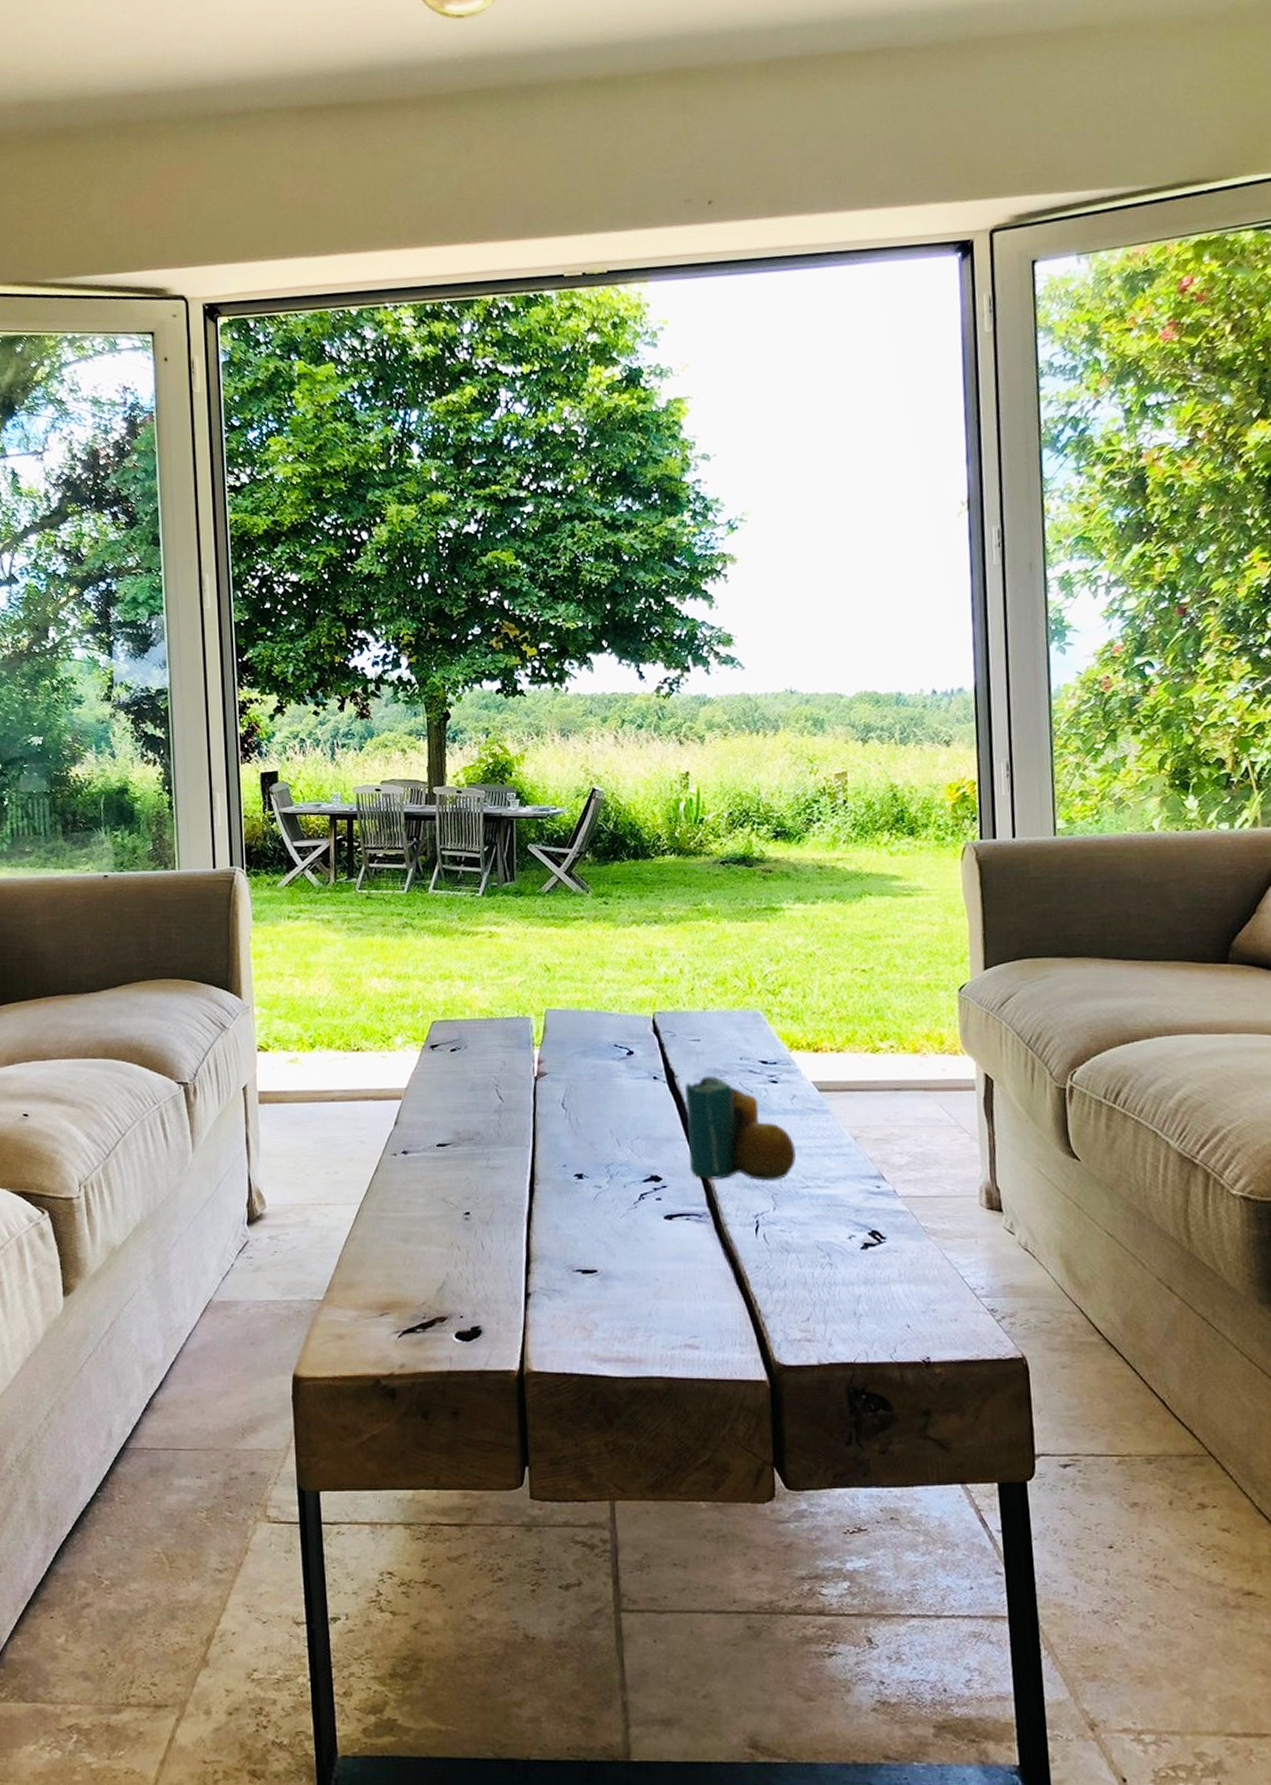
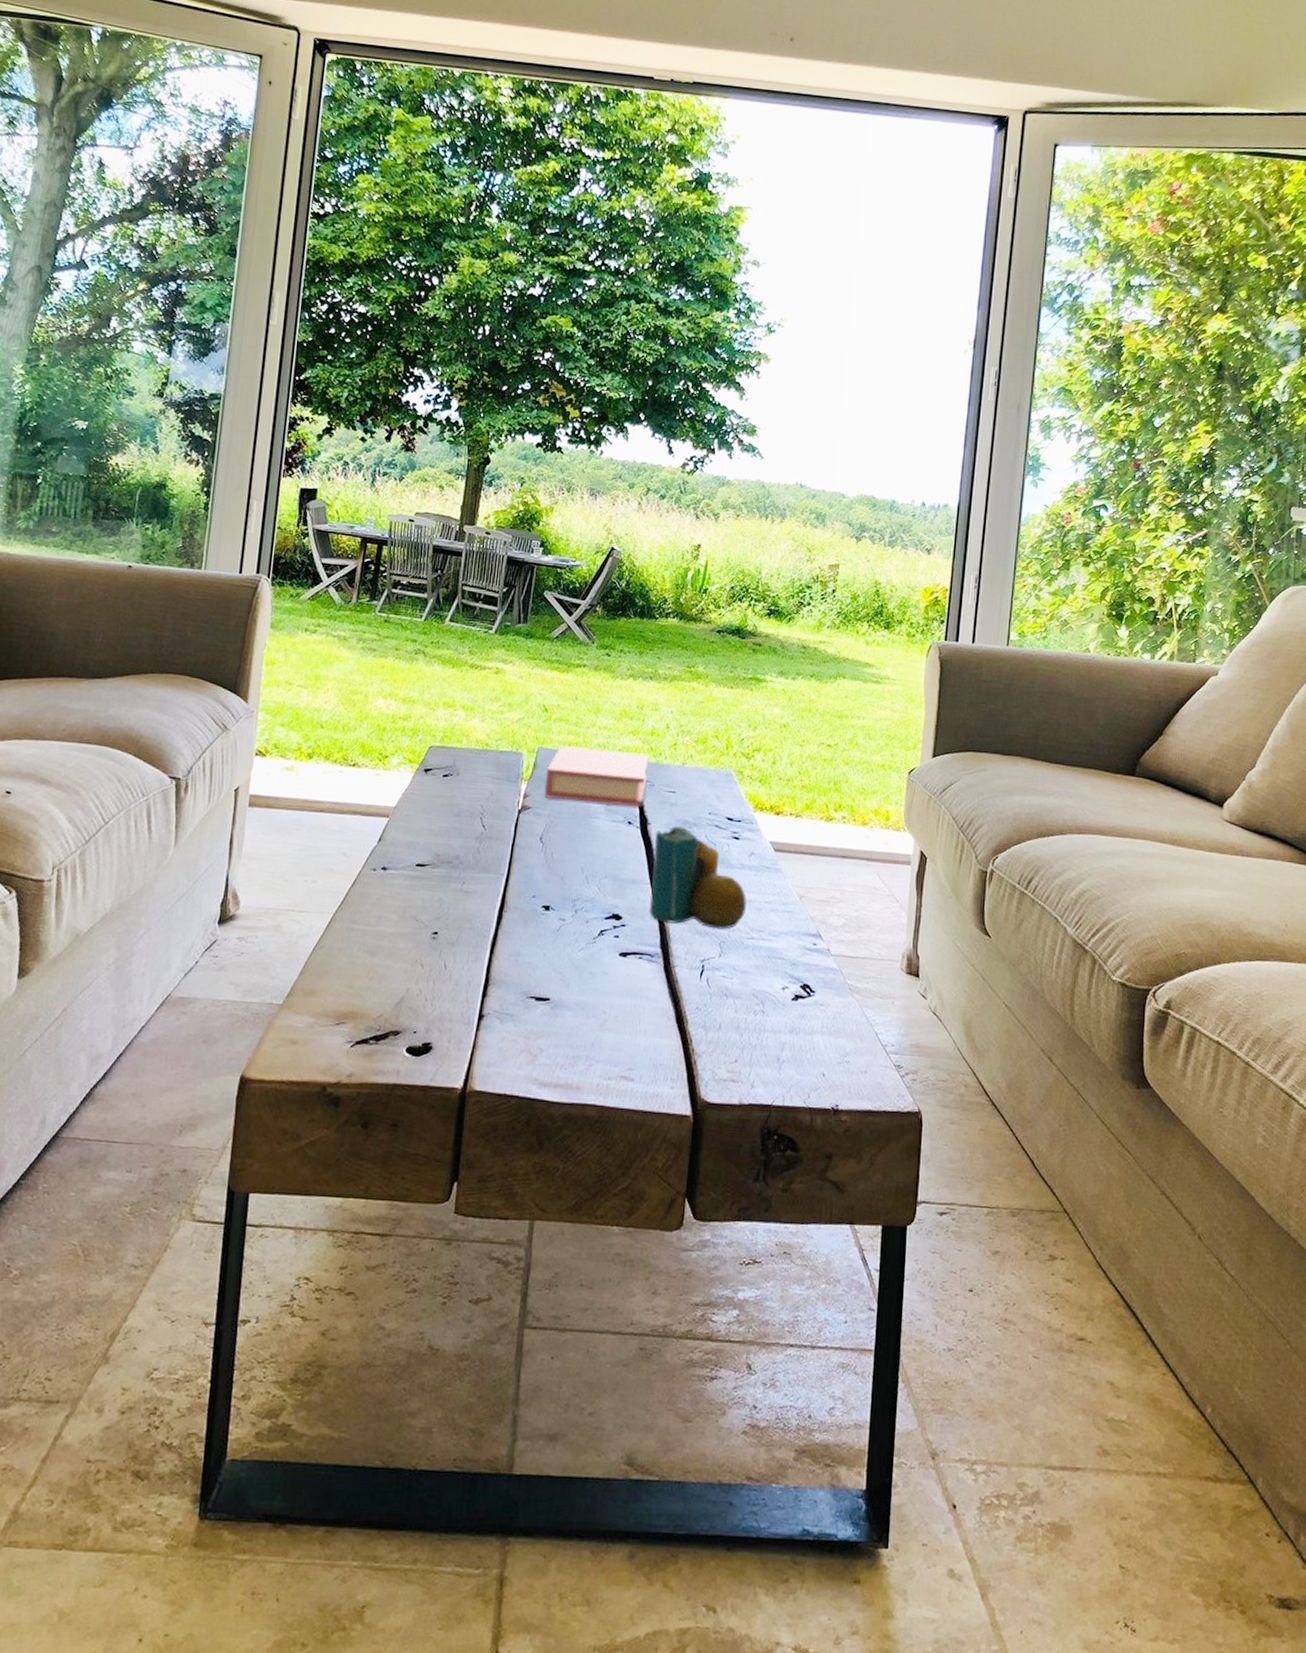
book: none [558,1002,668,1063] -> present [544,745,650,808]

